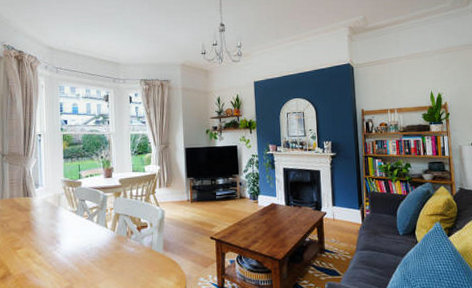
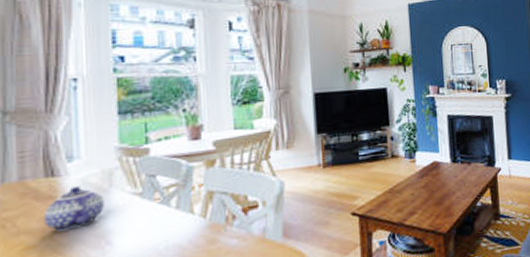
teapot: none [23,204,56,232] -> present [44,186,104,232]

